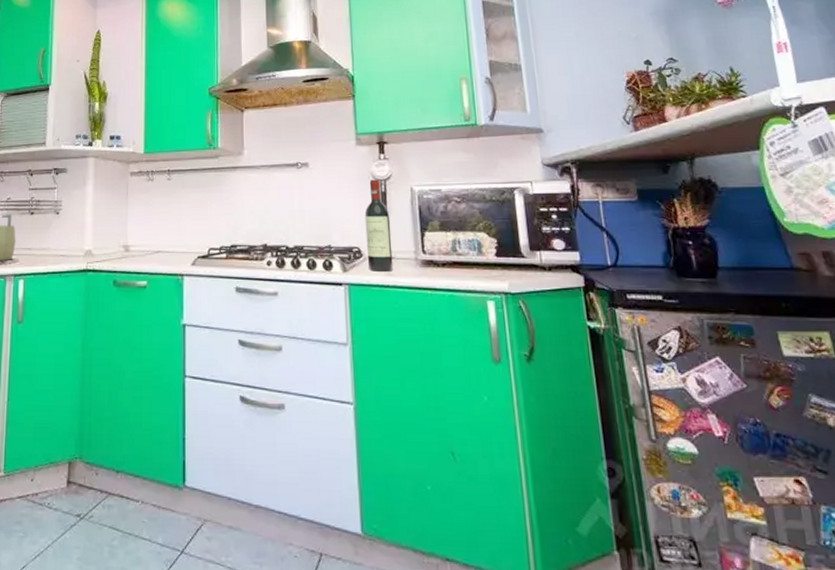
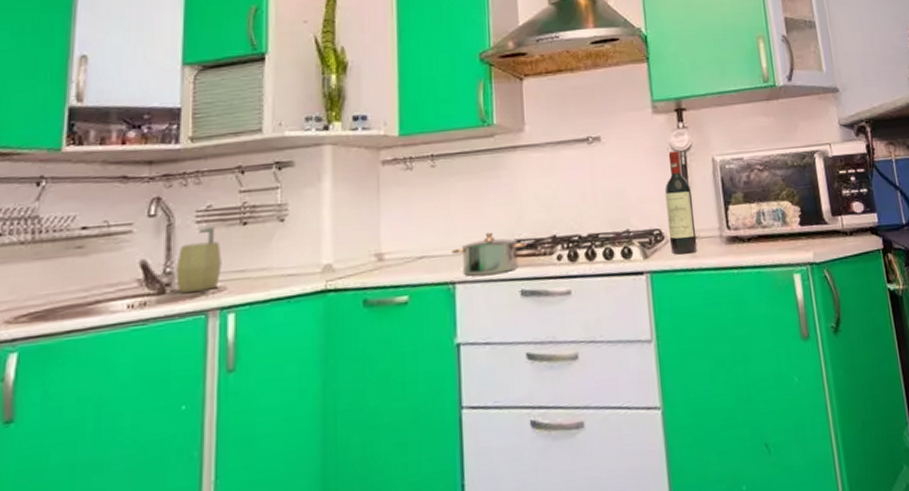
cooking pot: none [180,237,243,272] -> present [450,232,528,276]

